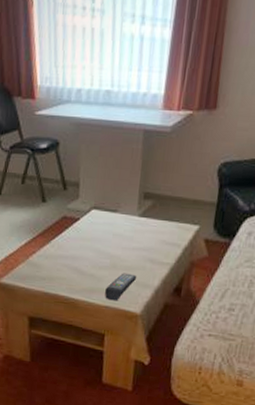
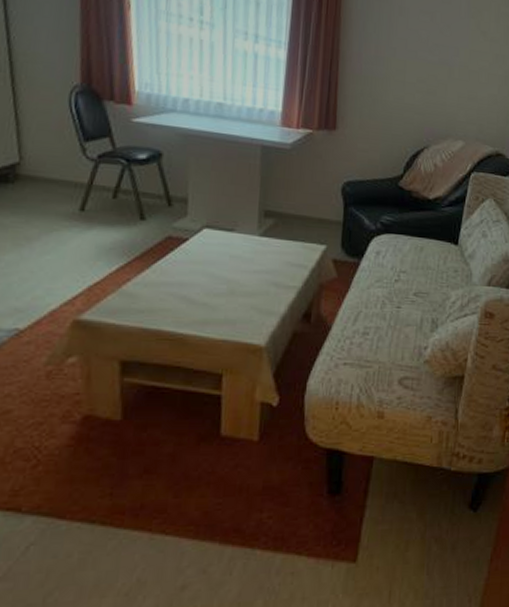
remote control: present [105,273,137,301] -> none [221,299,260,333]

